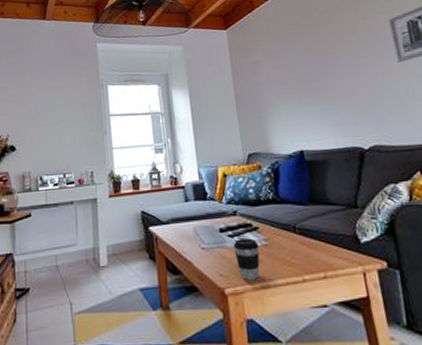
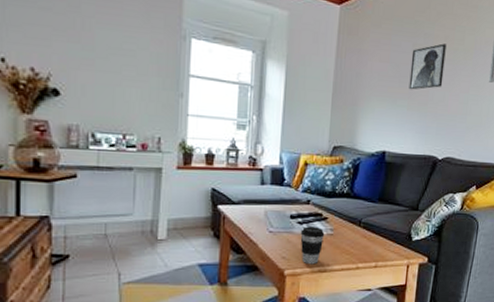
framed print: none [305,38,346,87] -> present [409,43,446,90]

